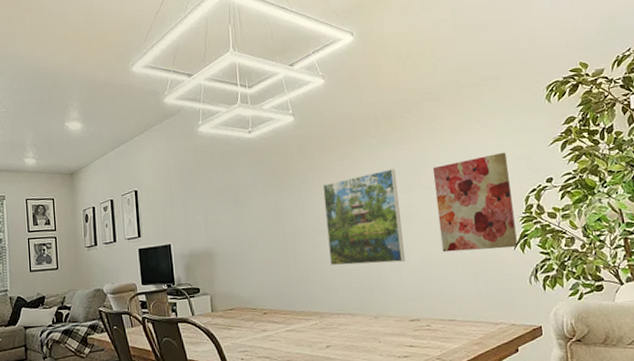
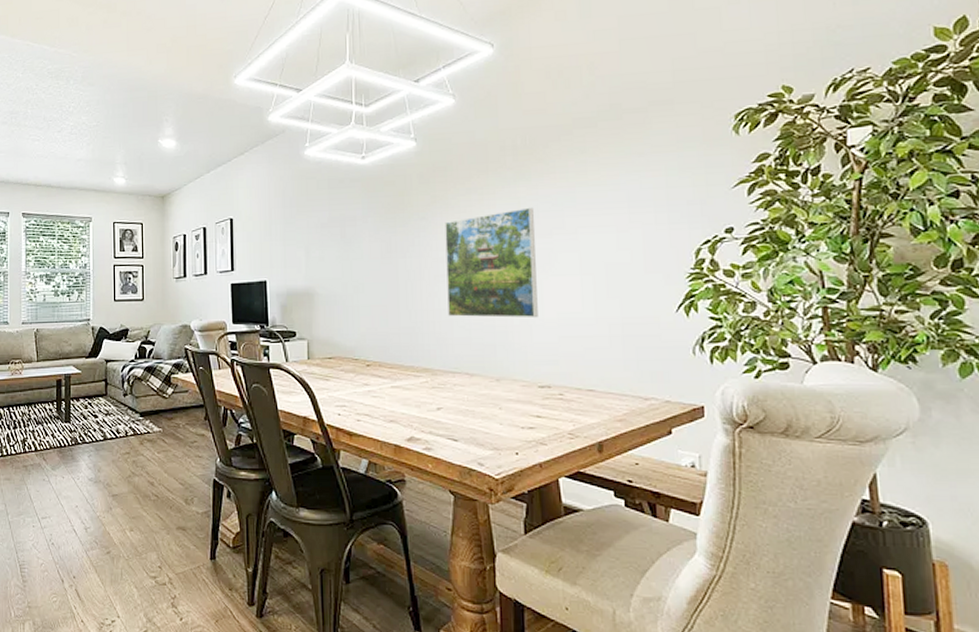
wall art: present [432,152,518,252] -> none [580,193,681,310]

